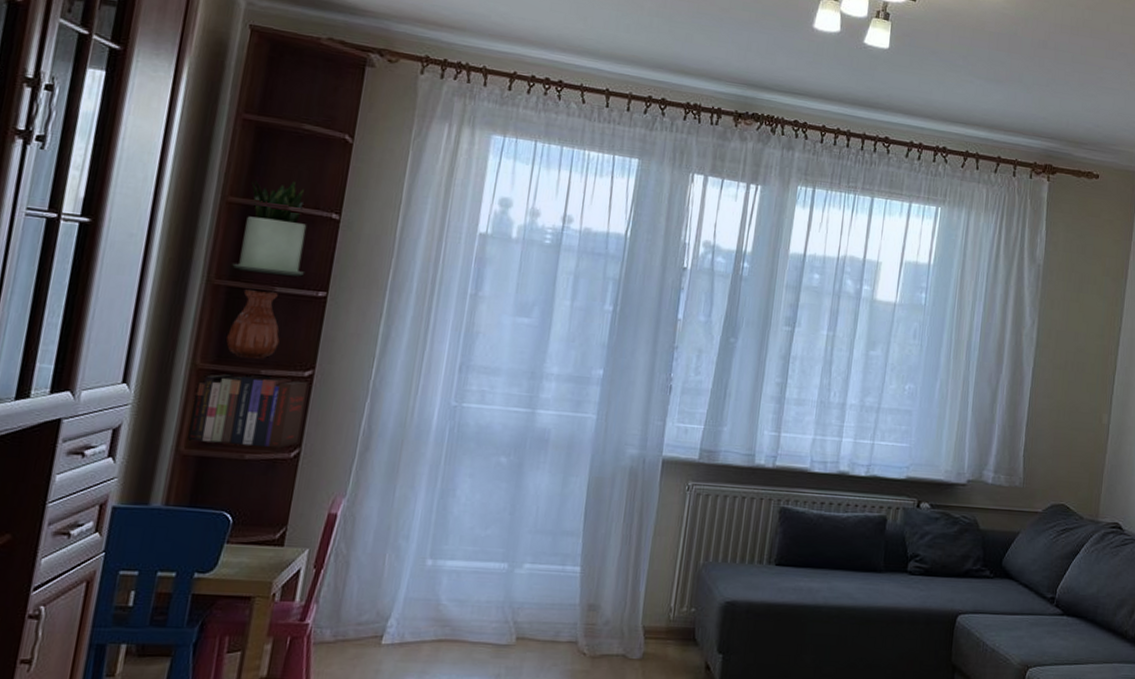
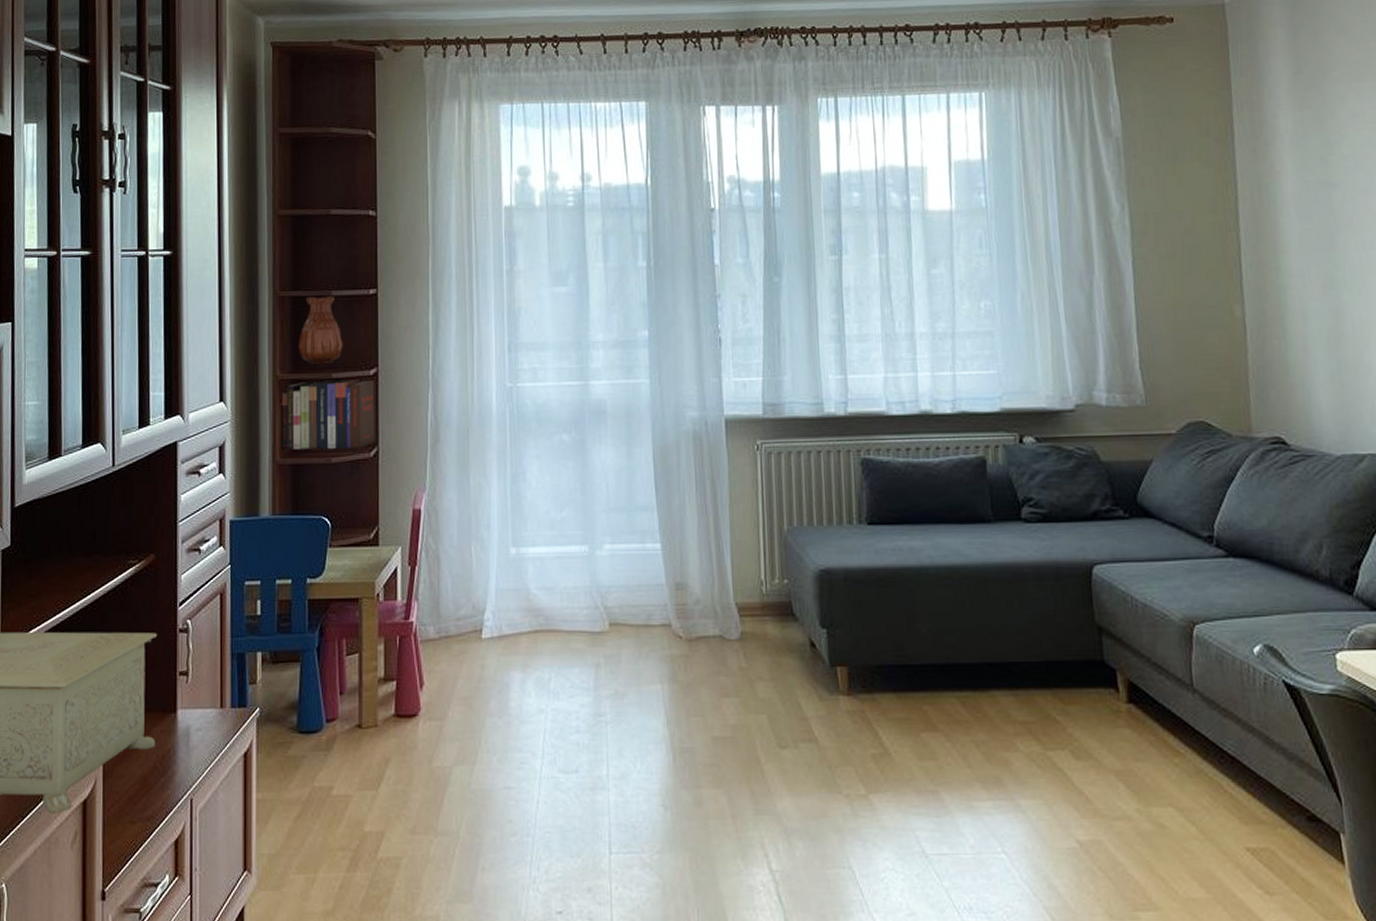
planter: present [232,179,307,278] -> none [292,186,355,280]

